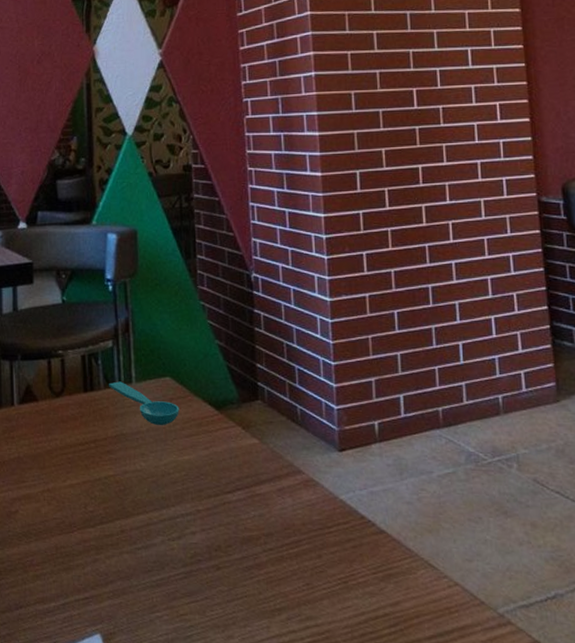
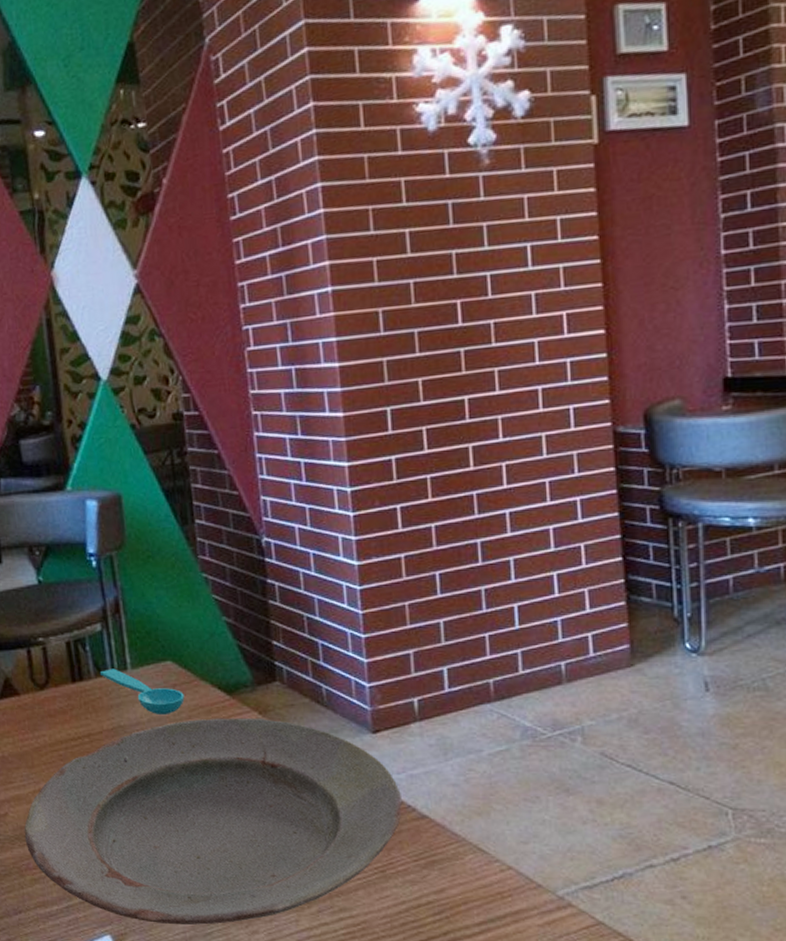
plate: none [31,430,364,628] -> present [23,717,403,926]

